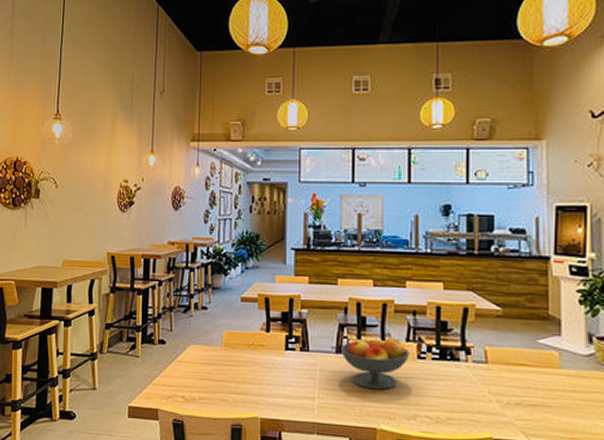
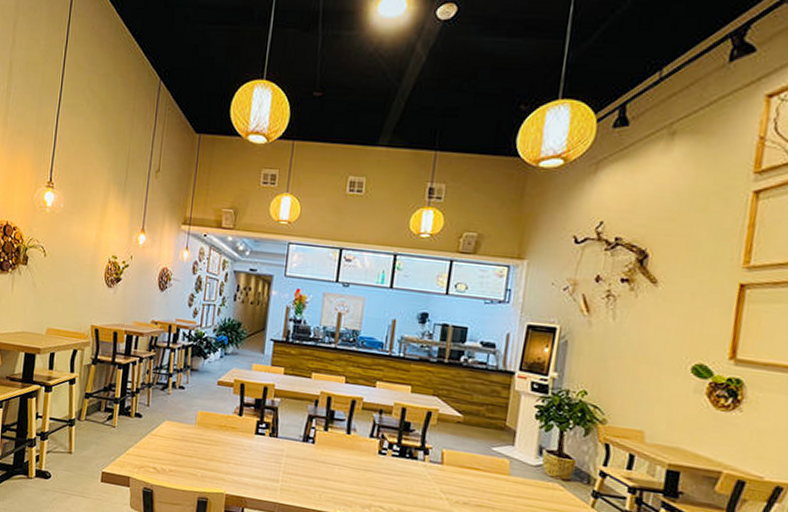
fruit bowl: present [341,337,409,390] -> none [308,431,372,479]

